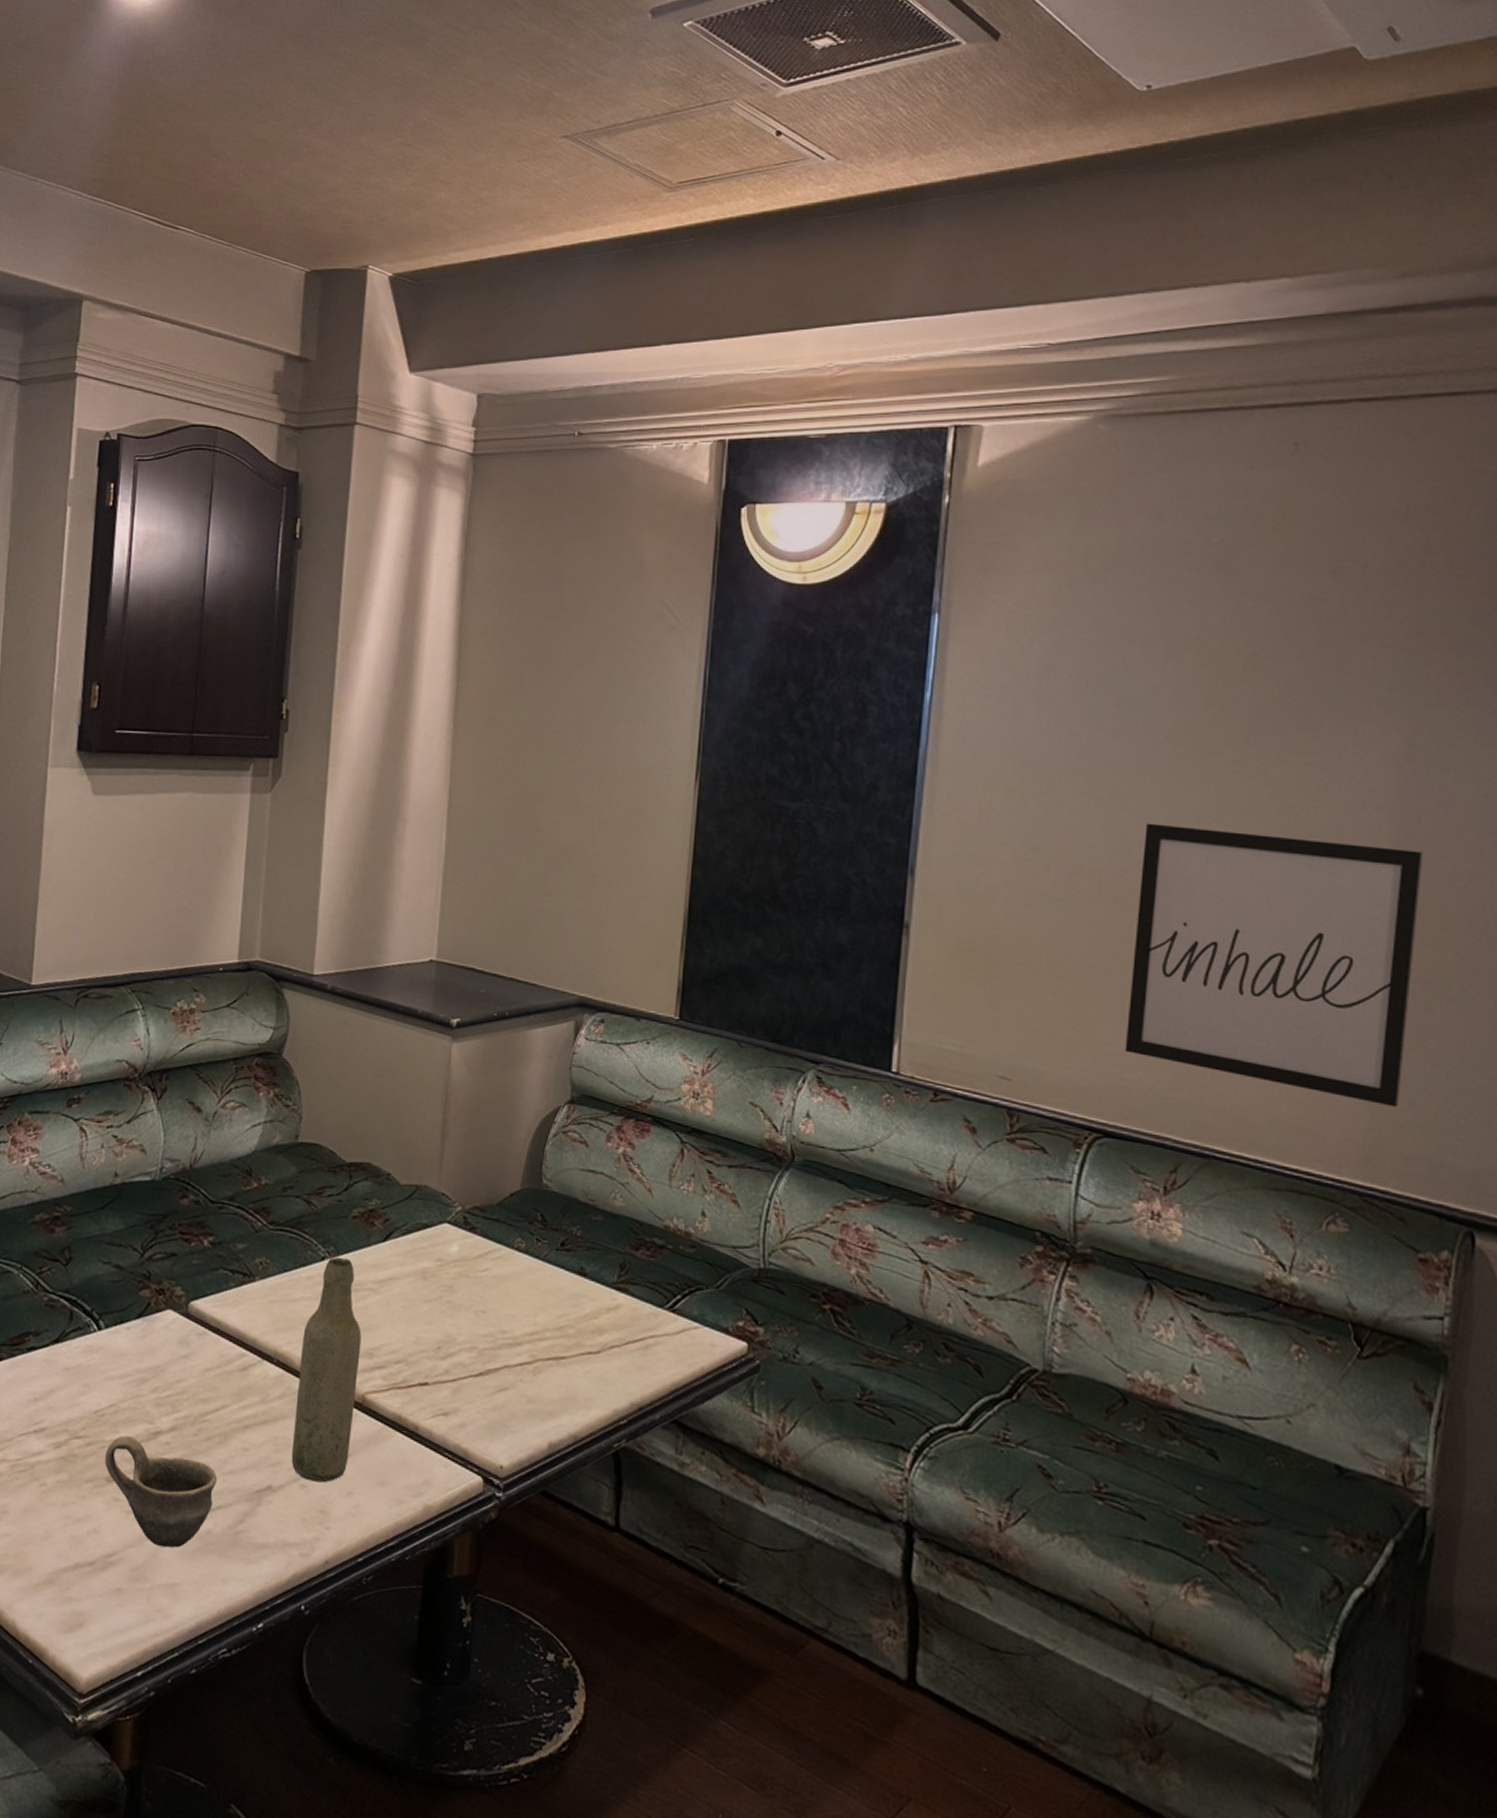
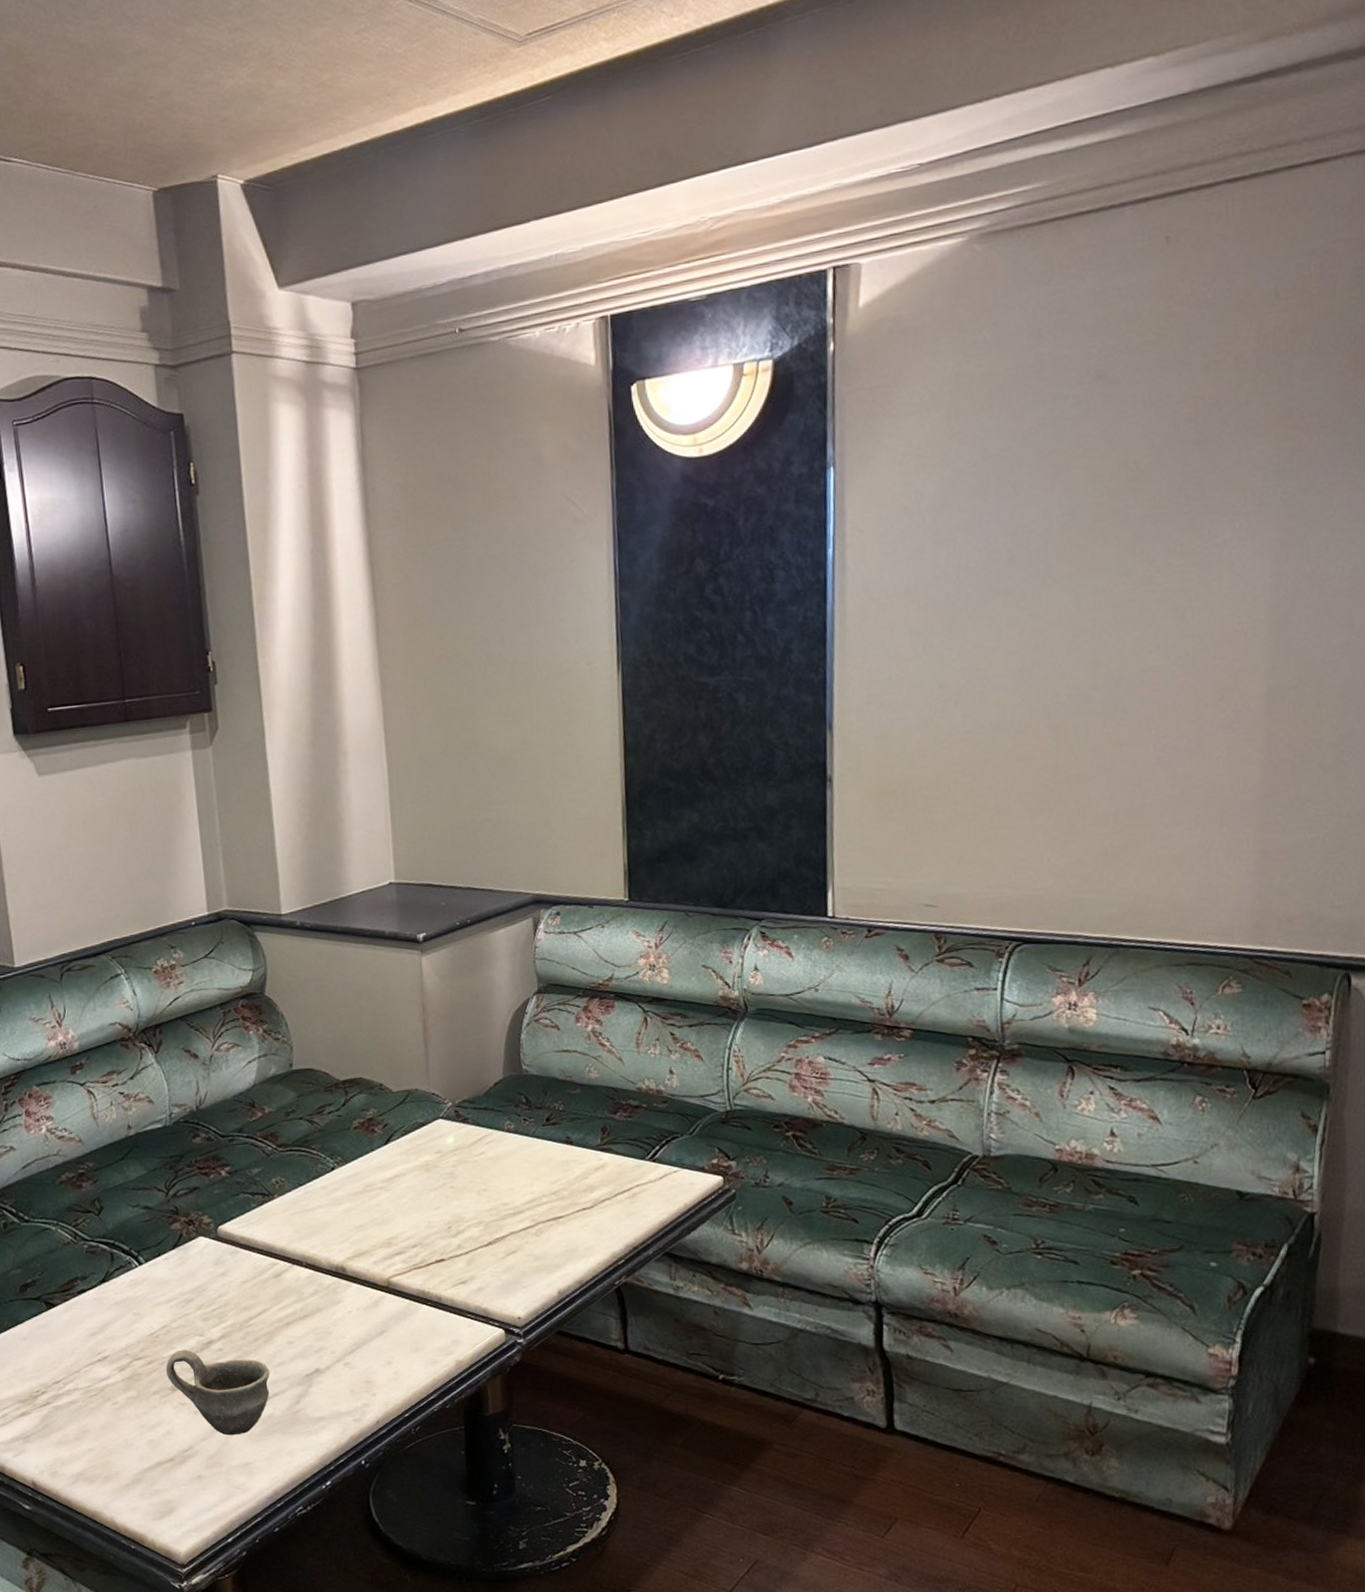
bottle: present [291,1257,362,1483] -> none [325,1165,384,1359]
wall art: present [1125,823,1423,1107] -> none [1036,632,1299,875]

